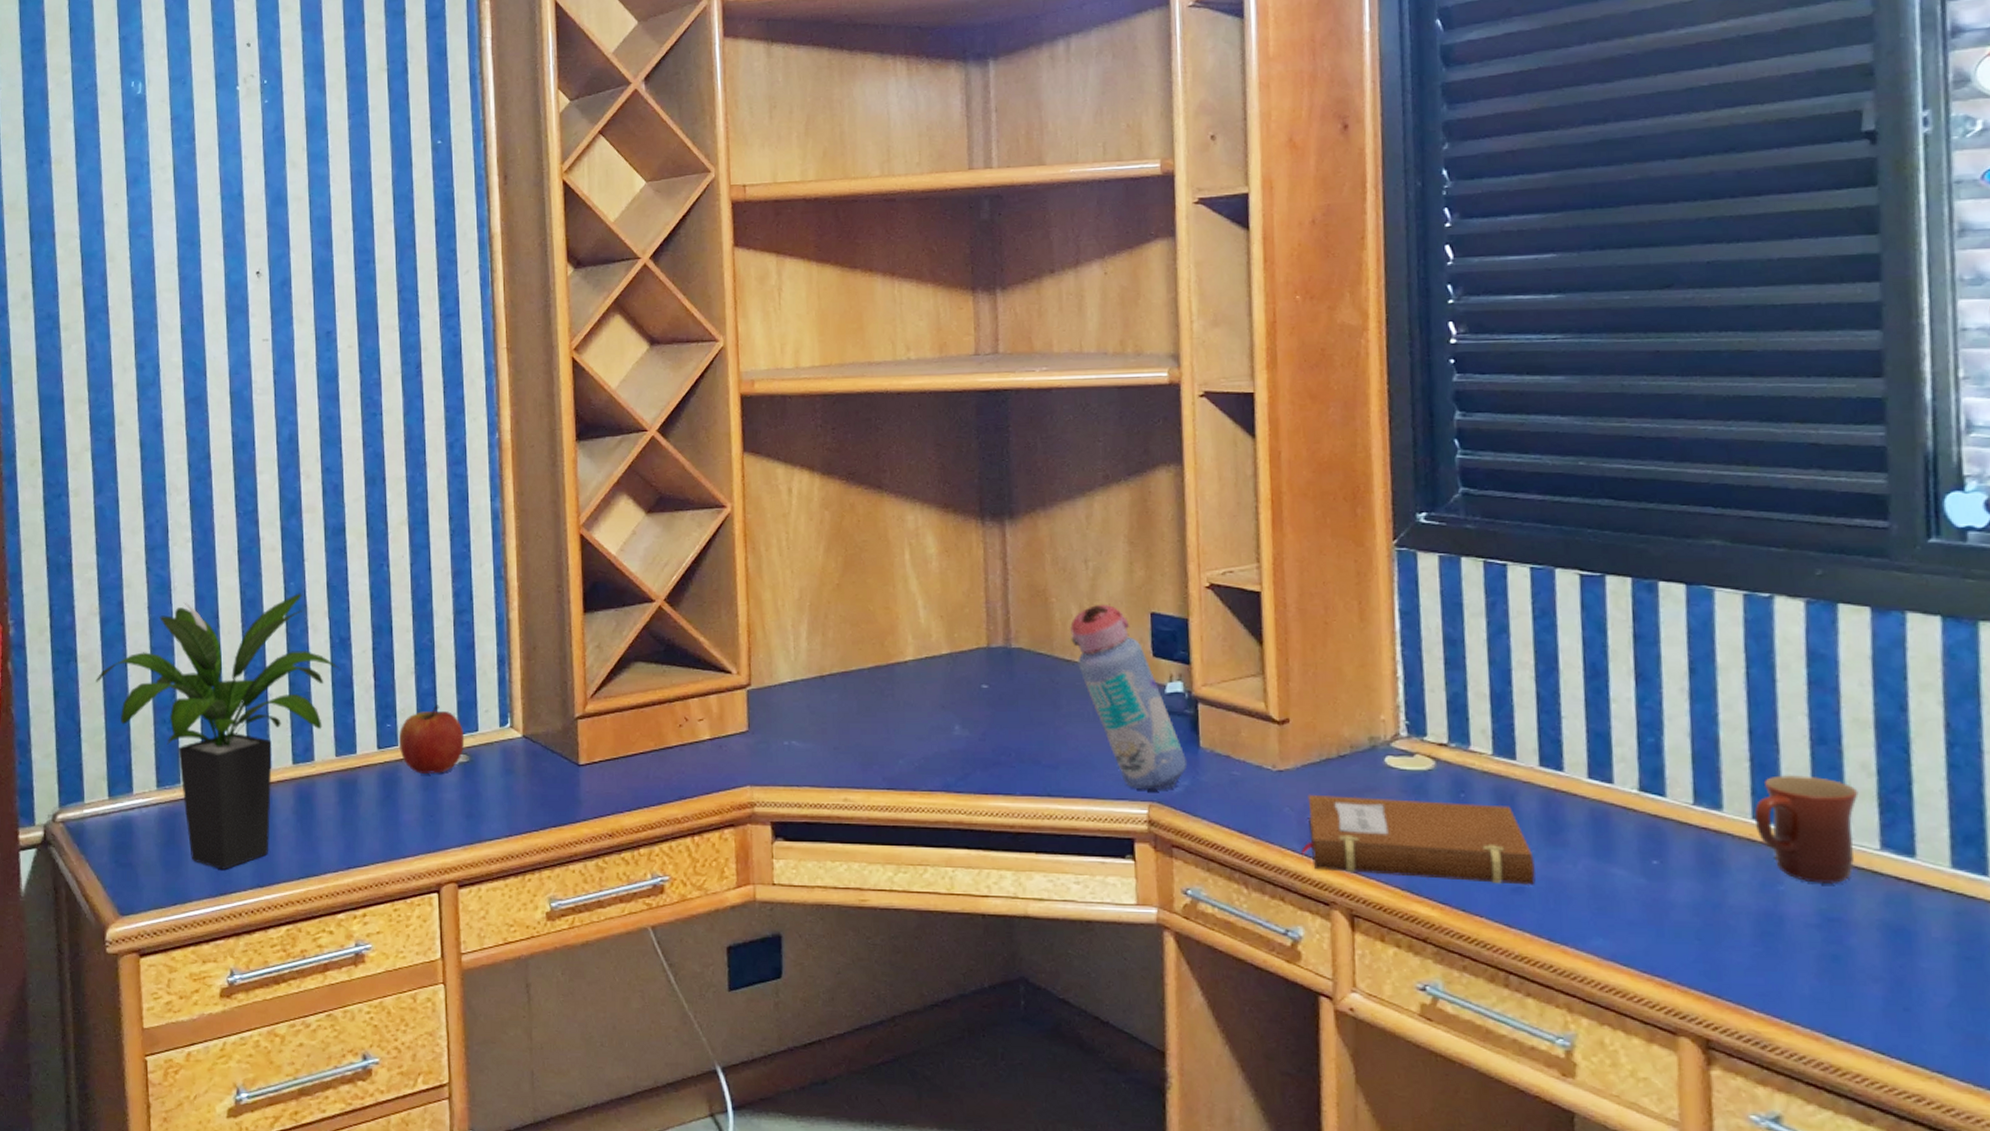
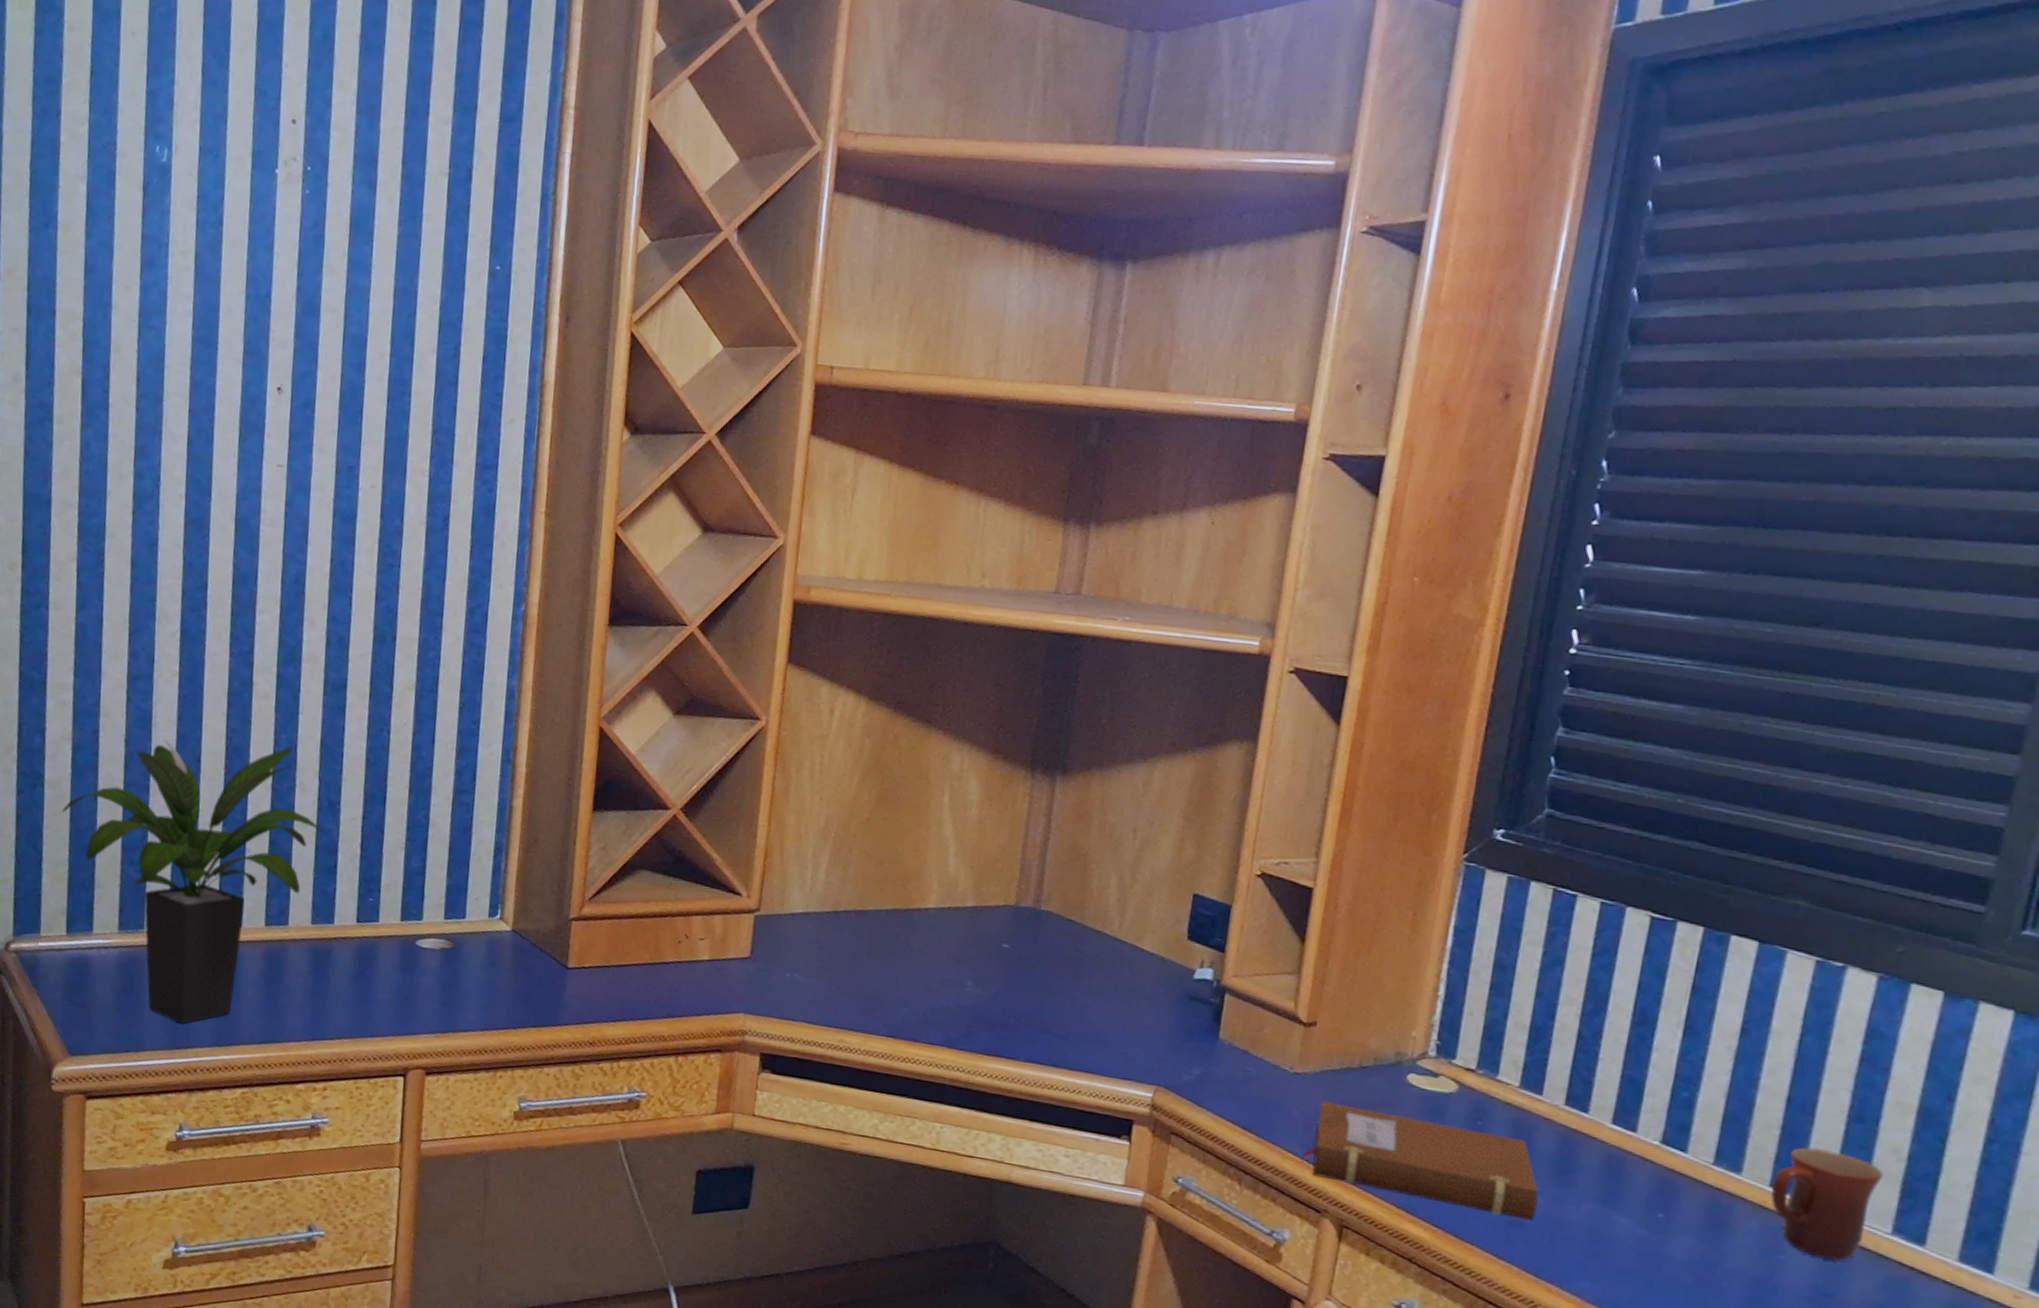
apple: present [398,705,465,774] -> none [379,885,451,957]
water bottle: present [1070,604,1188,790] -> none [1104,877,1203,1076]

